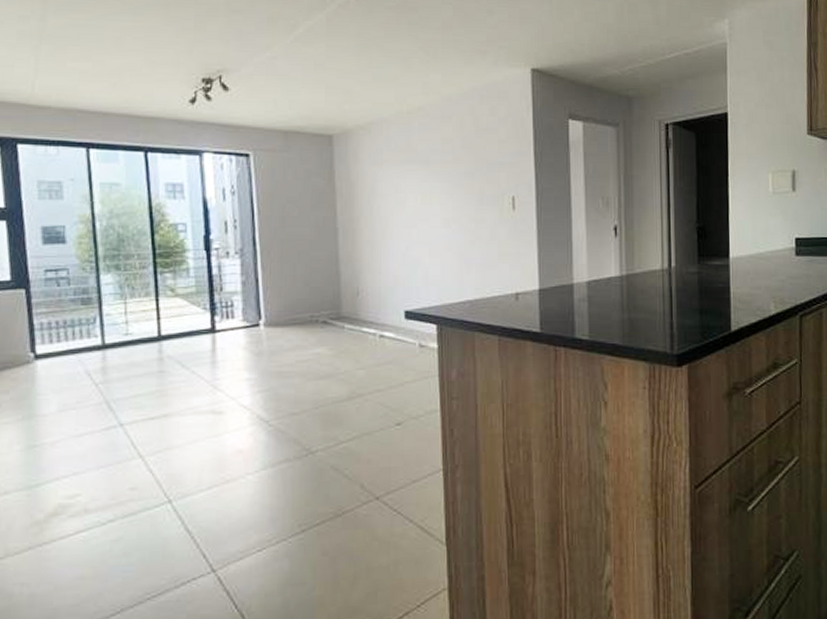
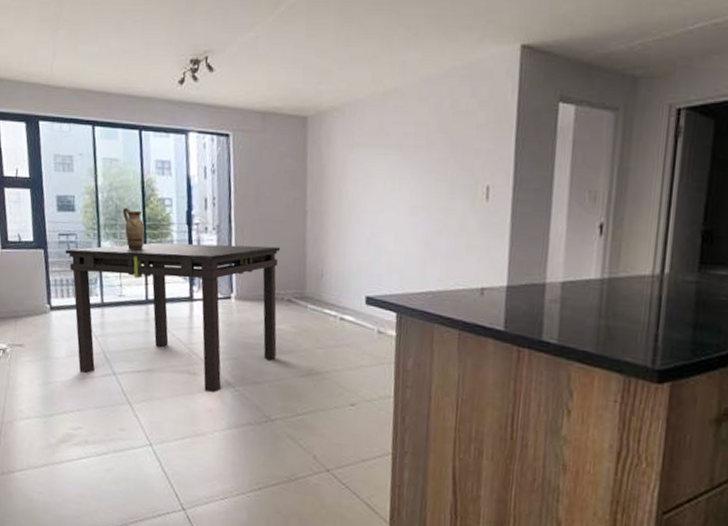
dining table: none [53,267,313,431] -> present [65,242,281,392]
ceramic jug: none [126,235,155,282] -> present [122,207,145,250]

